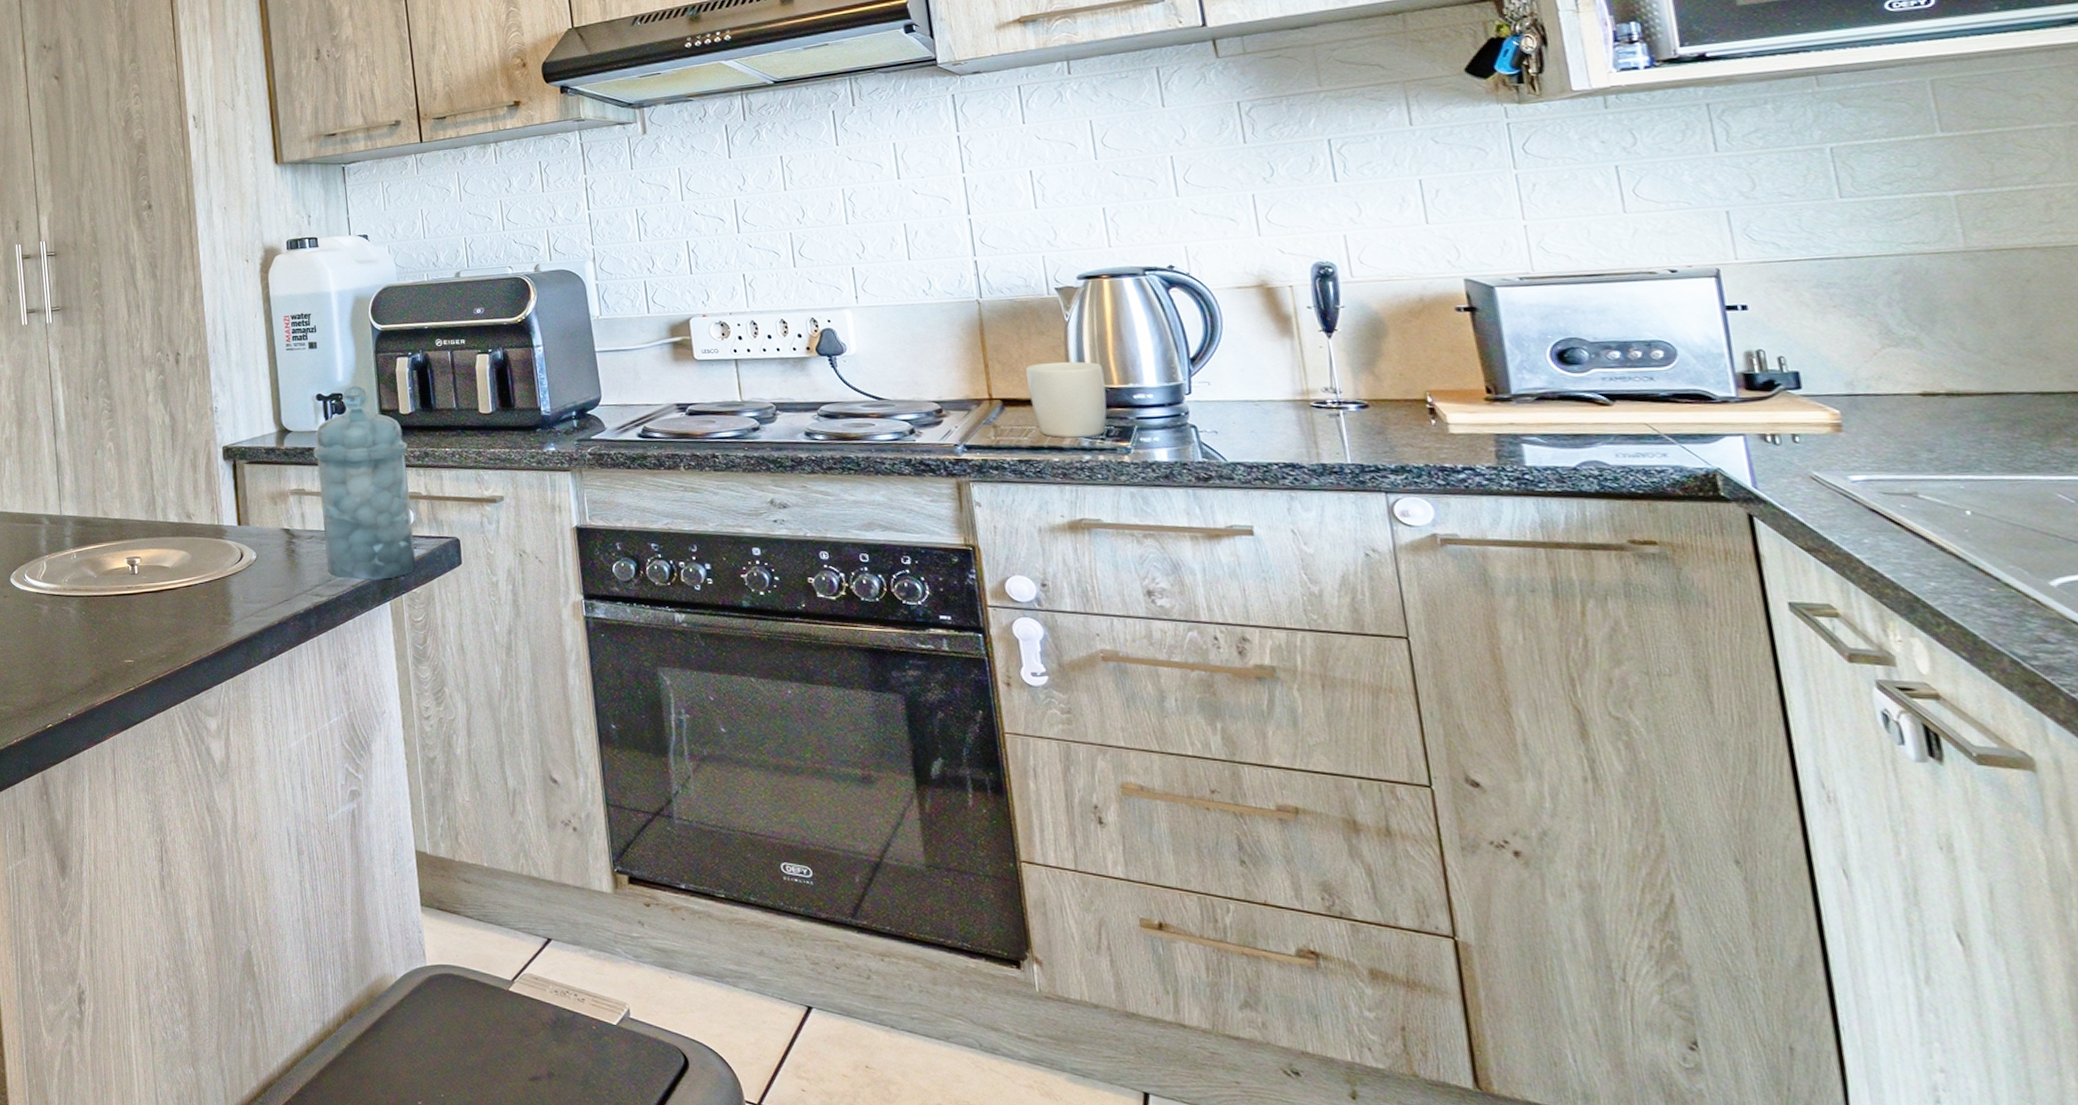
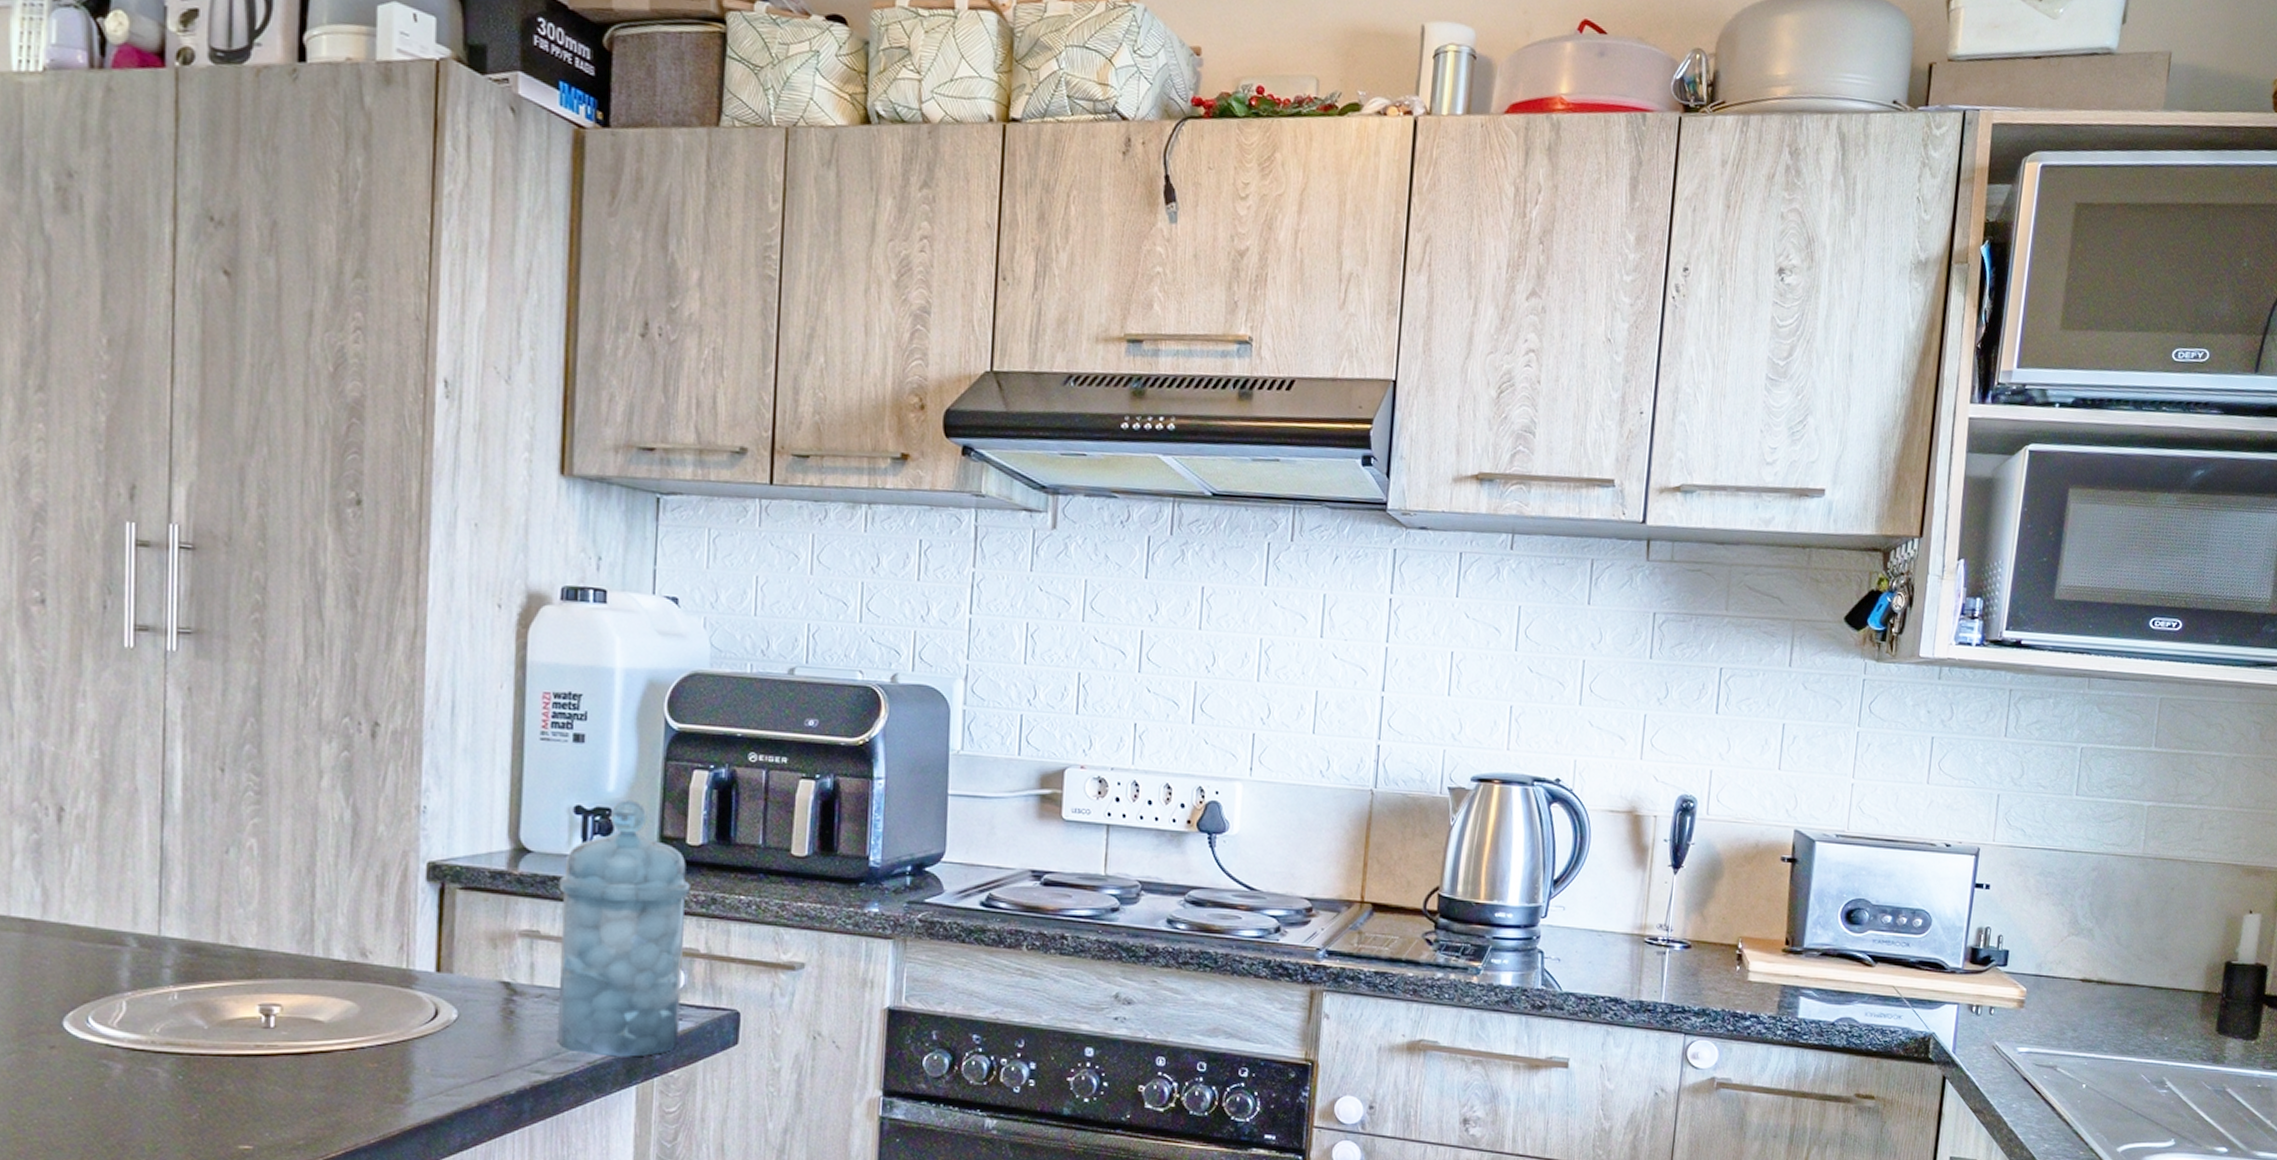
mug: present [1026,361,1107,439] -> none [1399,868,1474,954]

